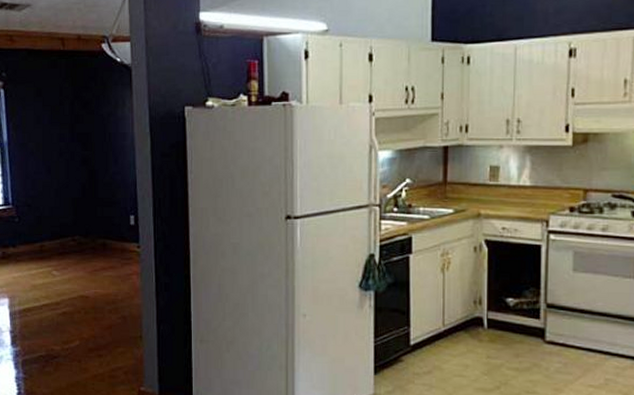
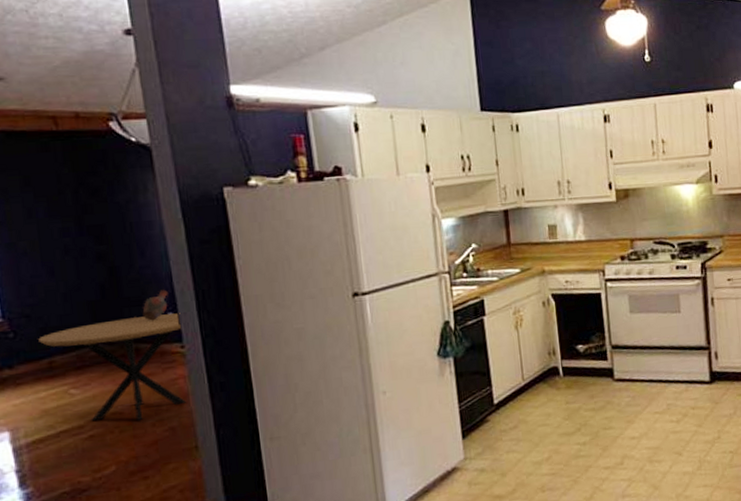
dining table: none [35,216,140,306] -> present [38,313,187,422]
ceramic jug: none [111,194,132,221] -> present [142,289,168,321]

